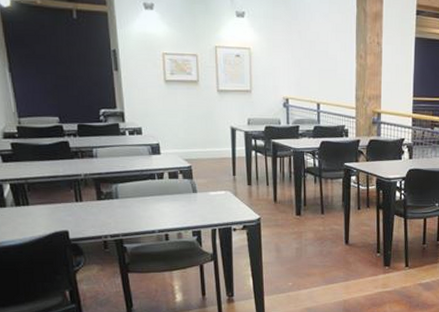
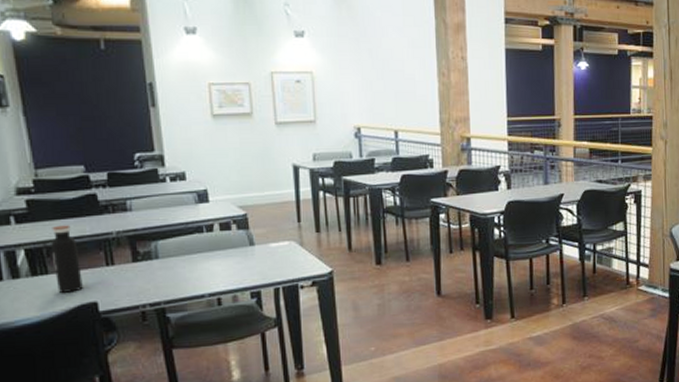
water bottle: none [31,166,57,221] -> present [51,225,83,293]

